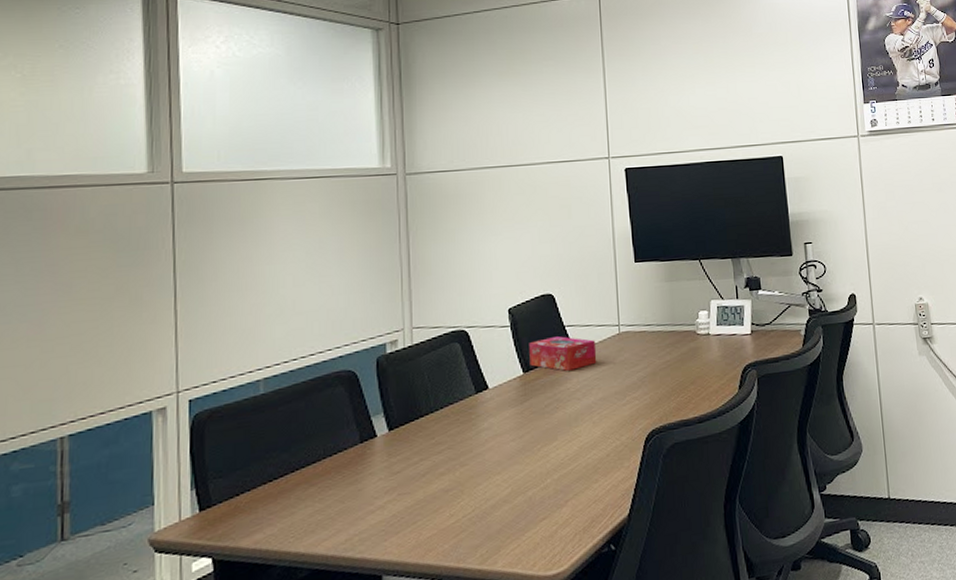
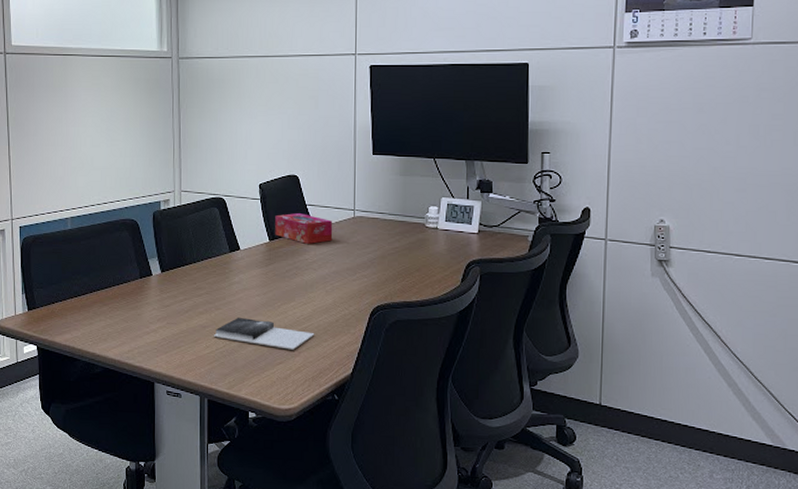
book: none [458,469,583,502] -> present [213,317,315,350]

